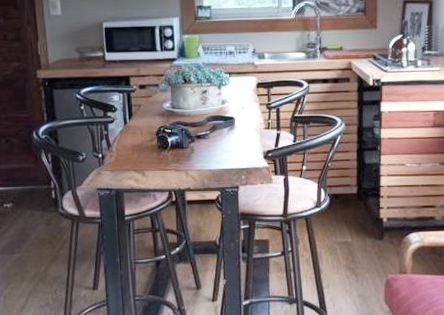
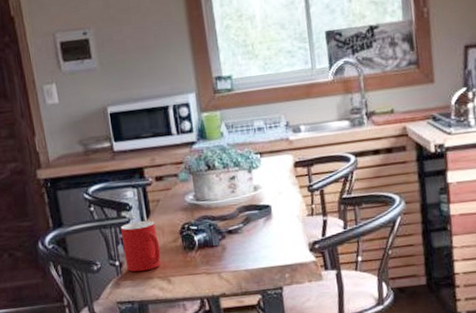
cup: none [106,122,138,164] -> present [121,220,161,272]

